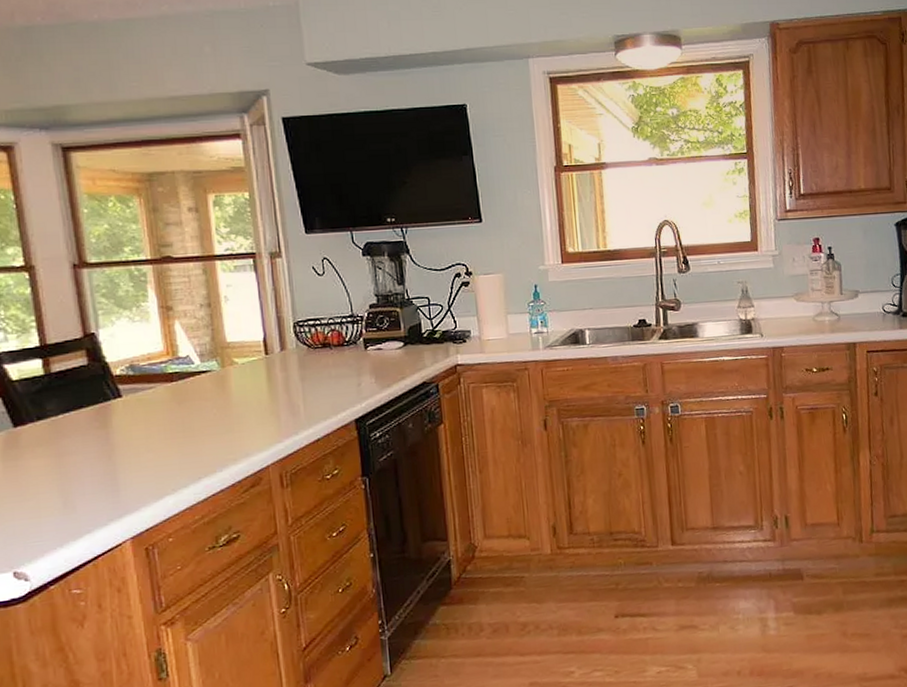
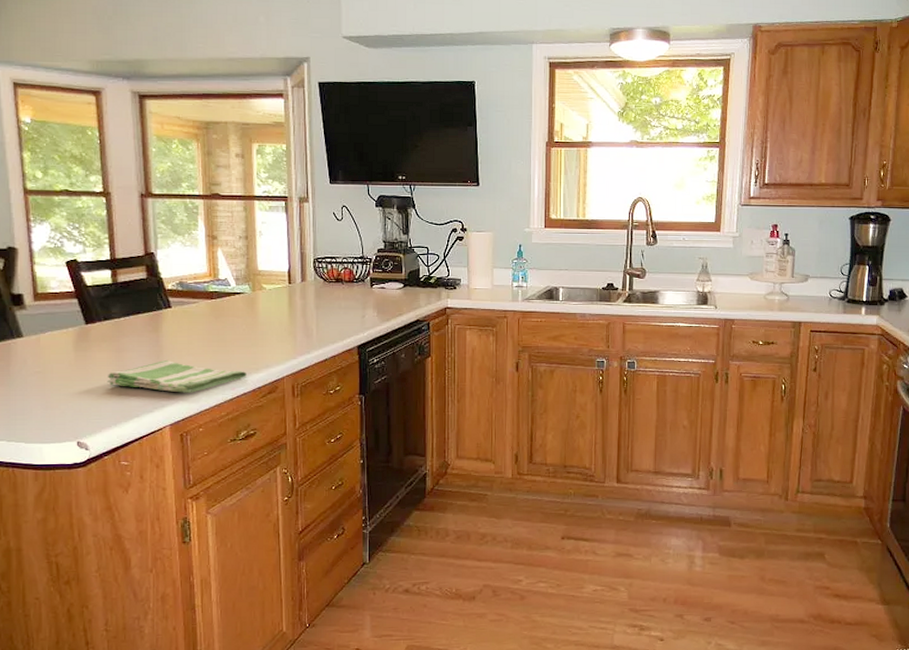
dish towel: none [46,460,223,499] -> present [107,361,247,393]

